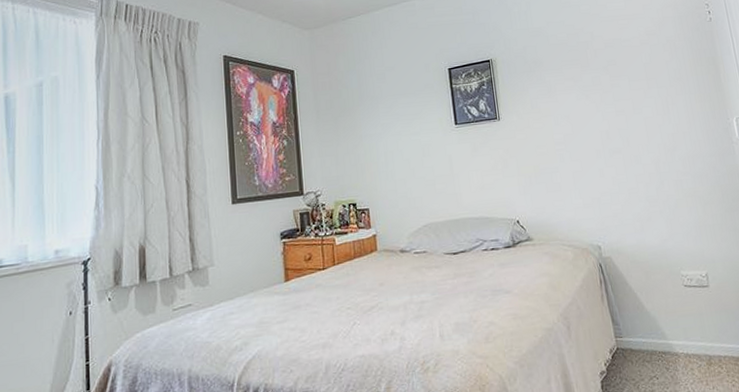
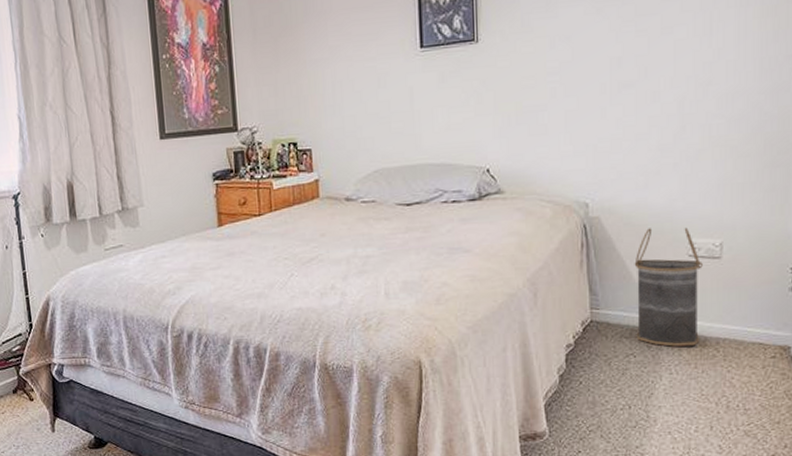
basket: none [643,262,706,367] -> present [634,227,703,347]

